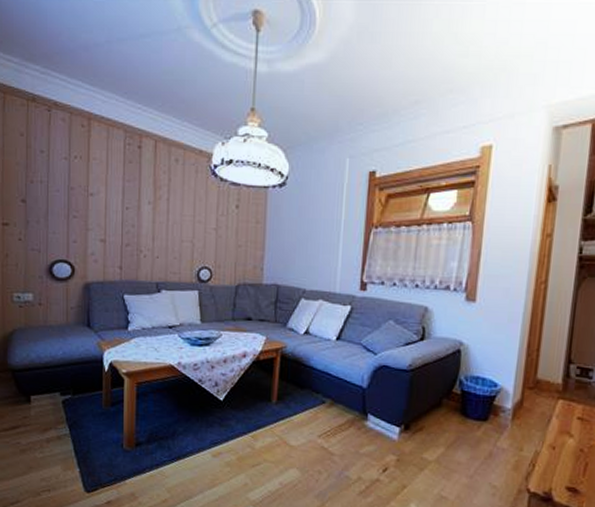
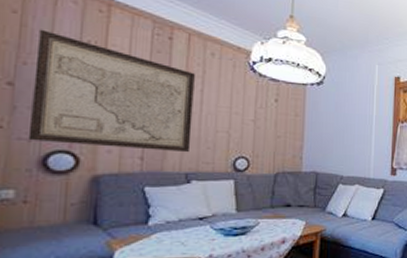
wall art: none [38,149,161,263] -> present [27,29,195,153]

